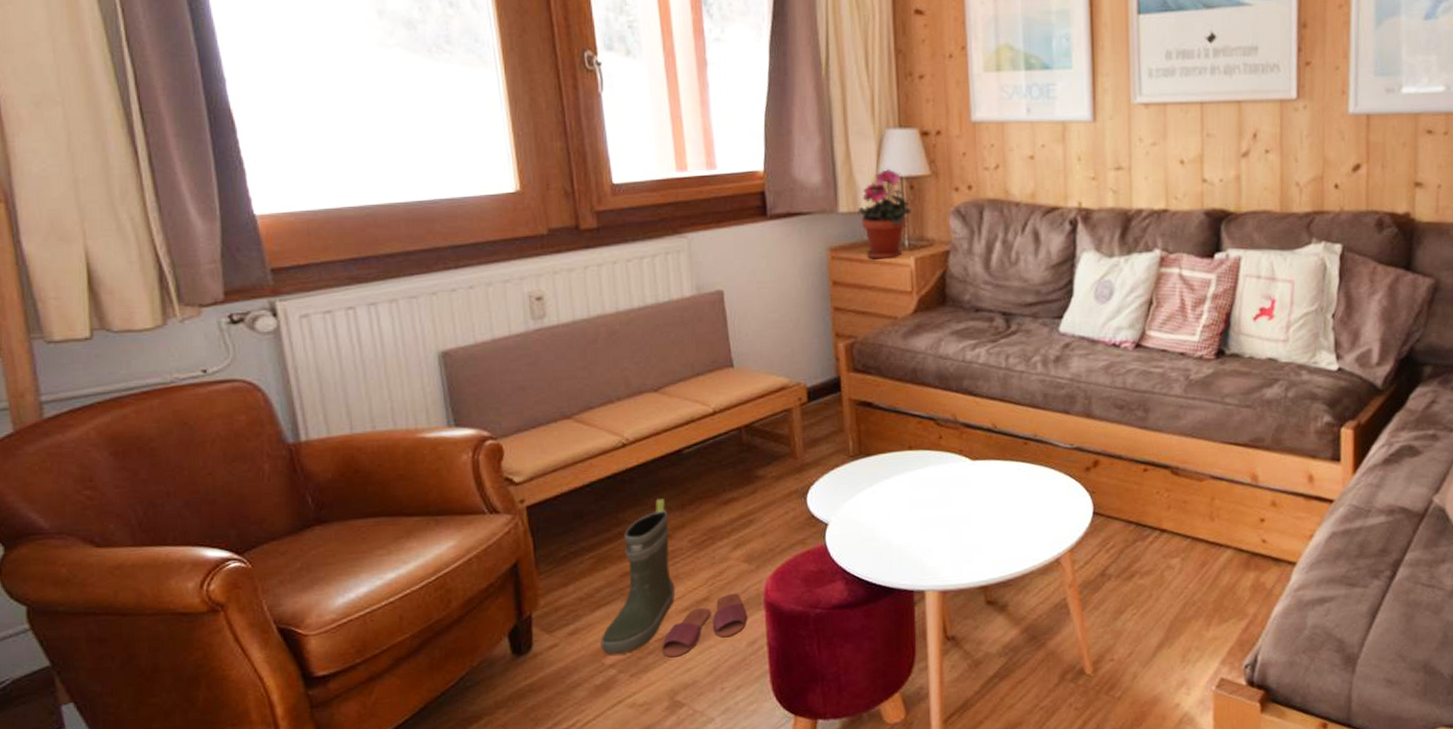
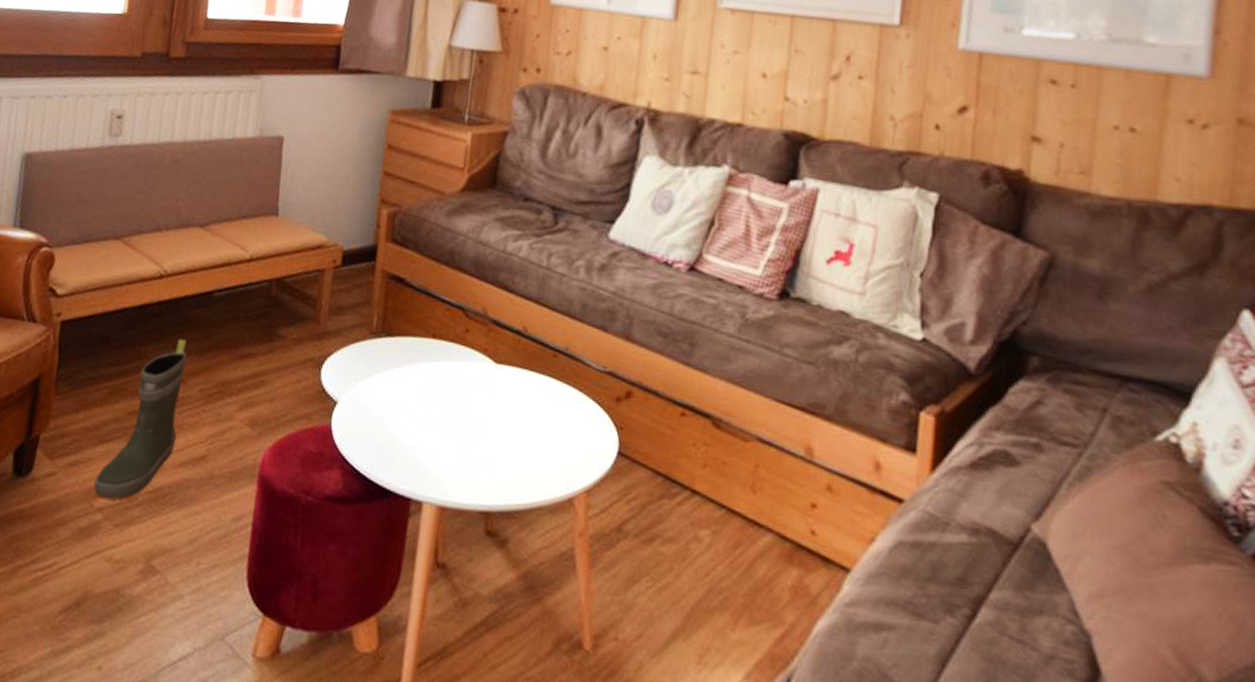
slippers: present [662,593,747,658] -> none [149,457,239,516]
potted plant: present [858,169,912,261] -> none [424,40,478,132]

